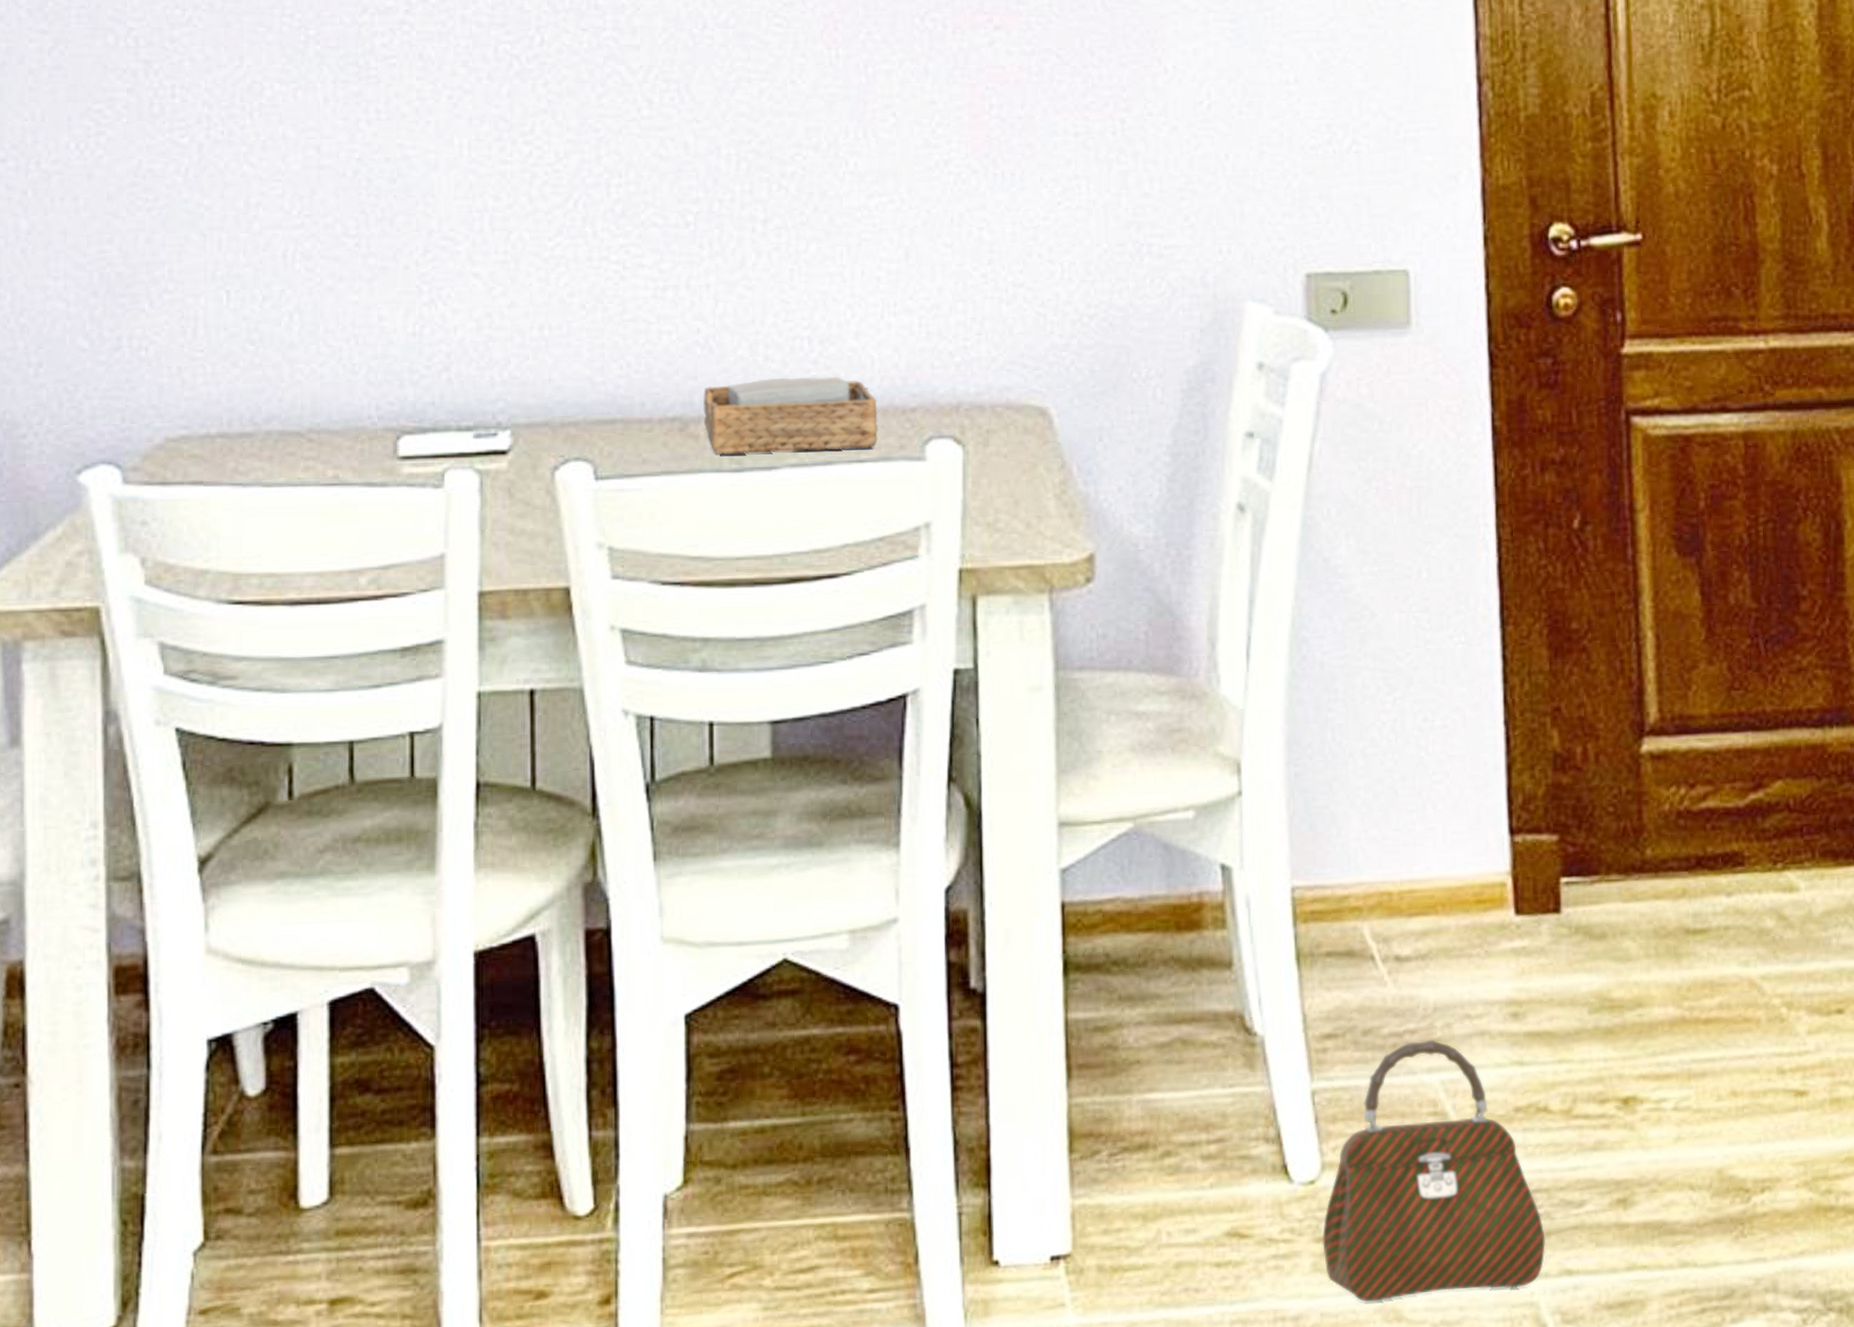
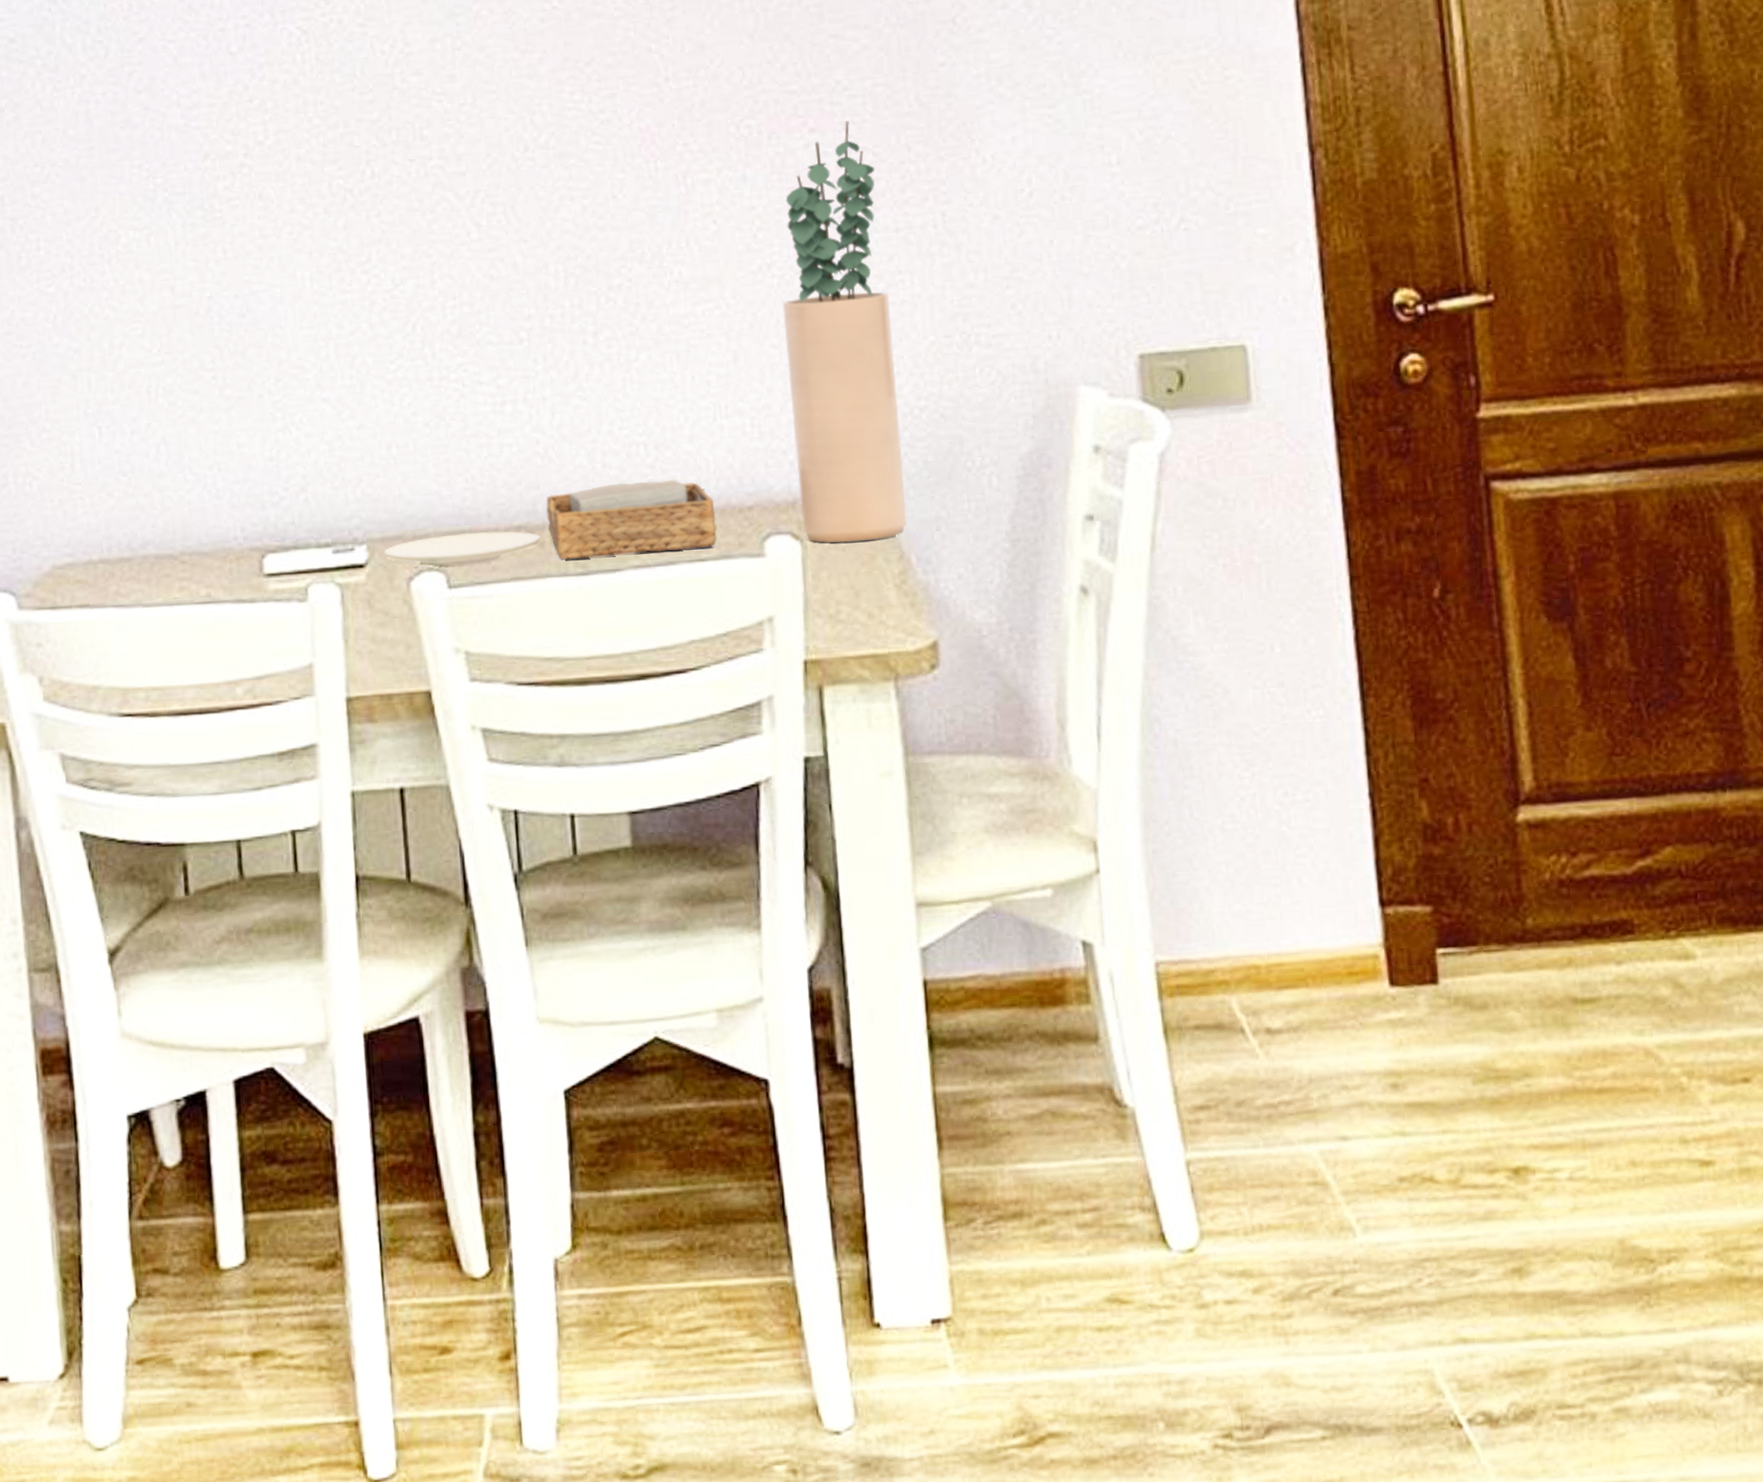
plate: none [529,421,695,457] -> present [384,531,541,567]
vase: none [956,21,1070,449] -> present [781,121,907,543]
handbag: present [1322,1039,1546,1302] -> none [1204,1110,1438,1367]

